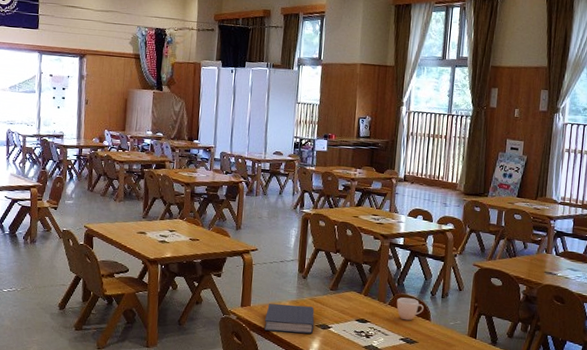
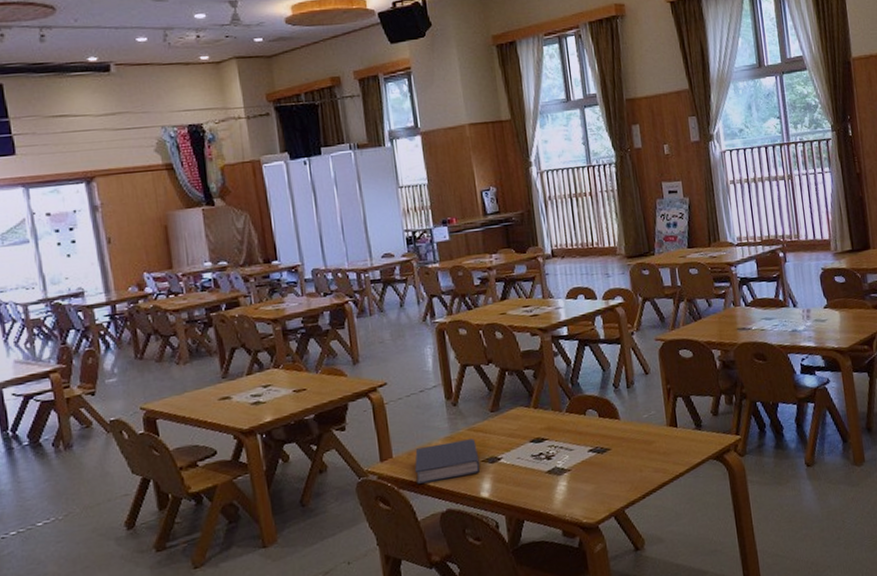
cup: present [396,297,425,321] -> none [574,397,610,427]

